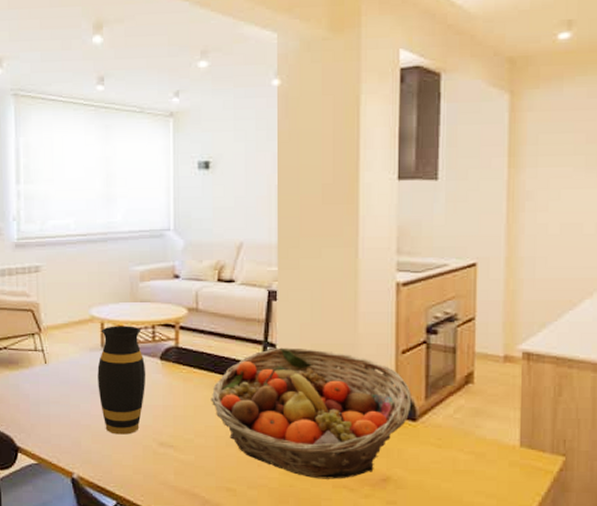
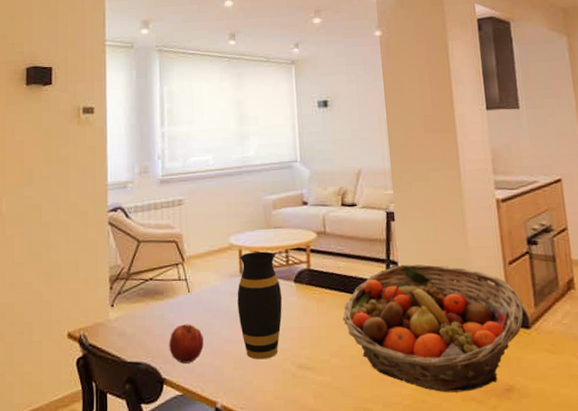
apple: none [24,395,60,434] -> present [169,324,204,364]

